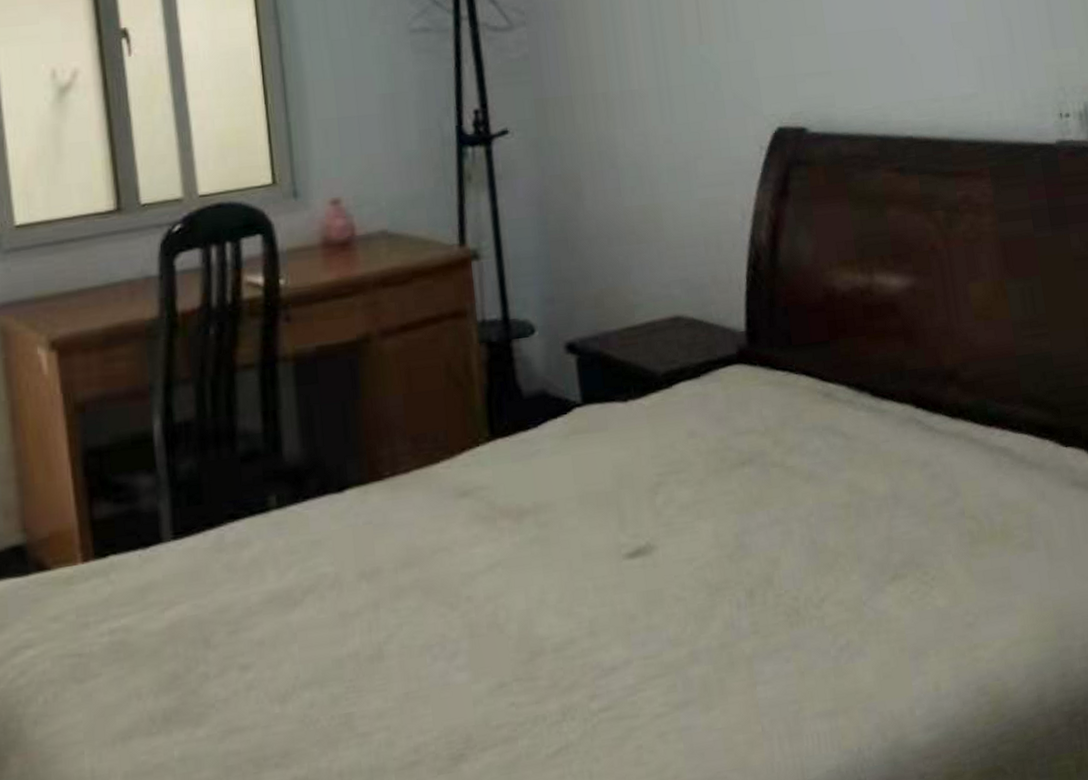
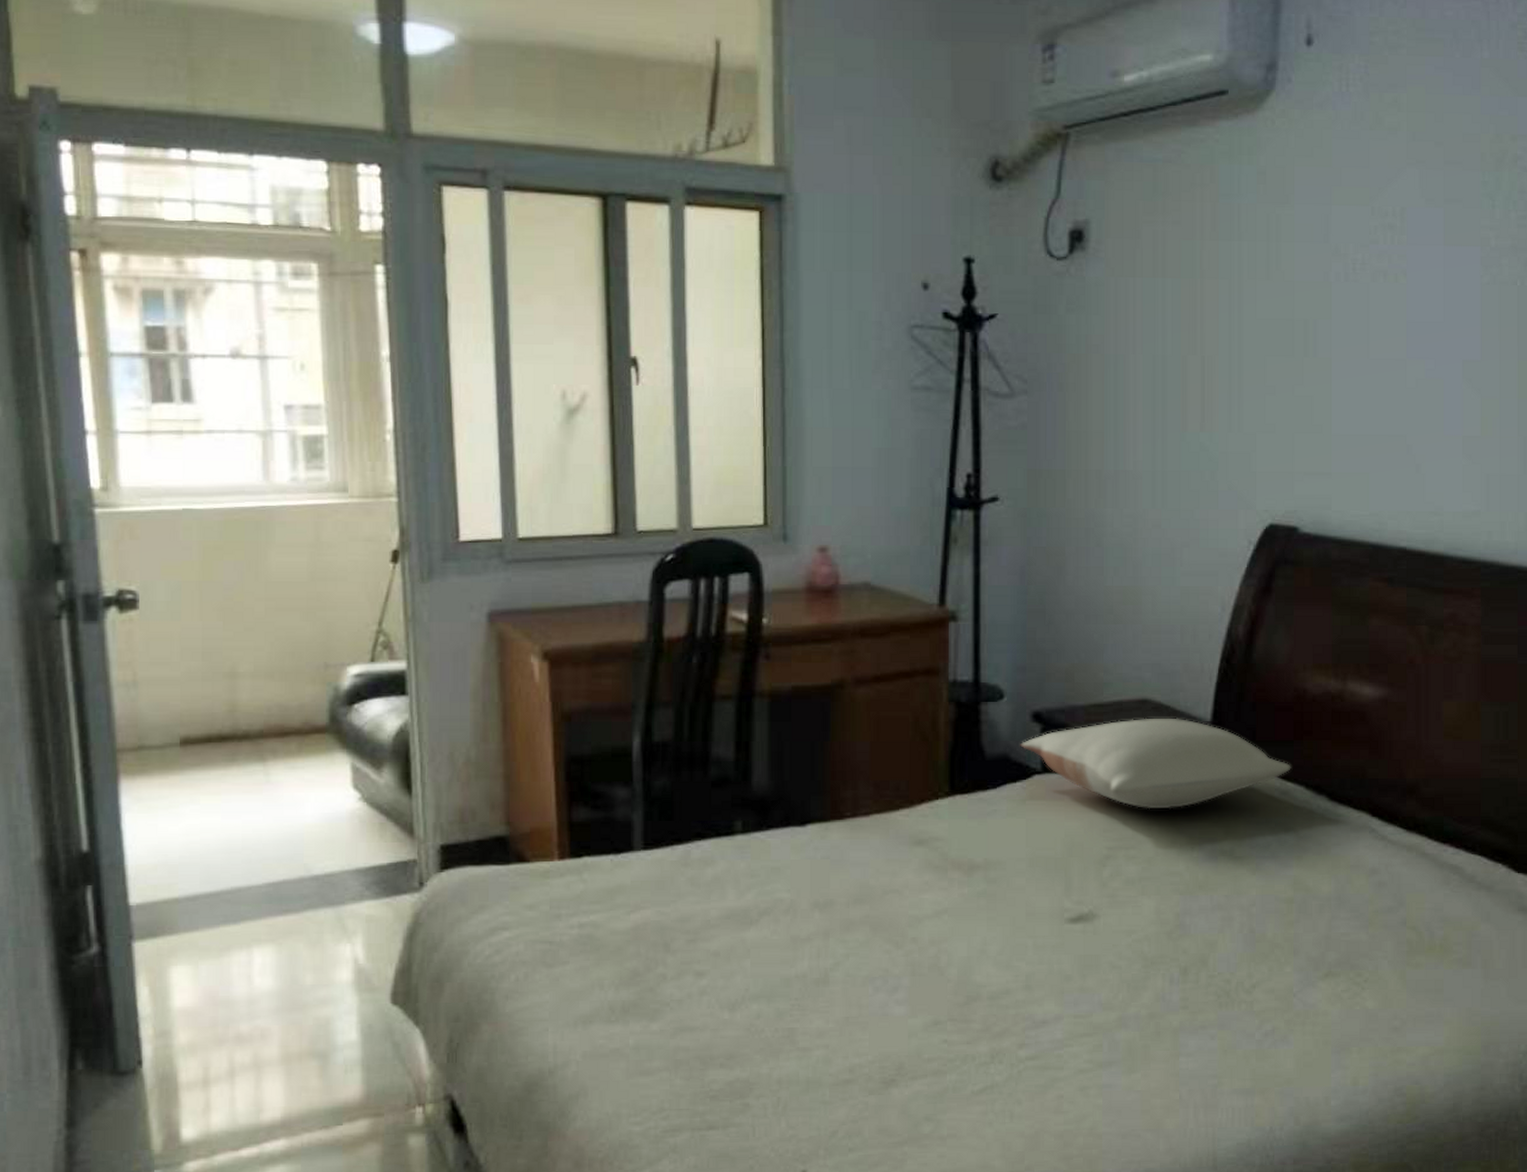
pillow: none [557,331,831,430] -> present [1020,718,1291,810]

